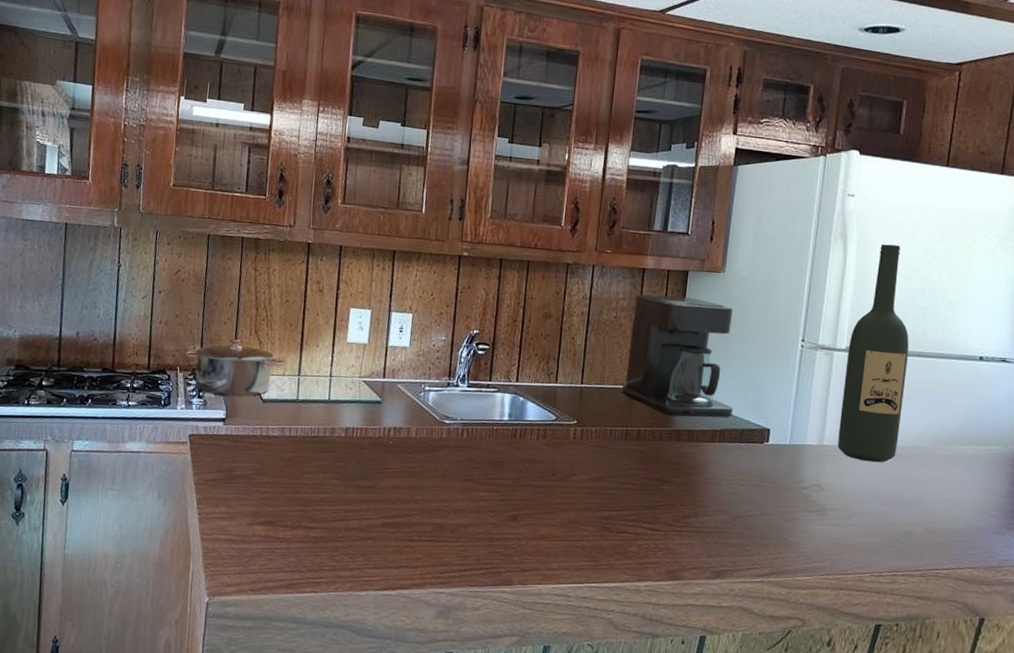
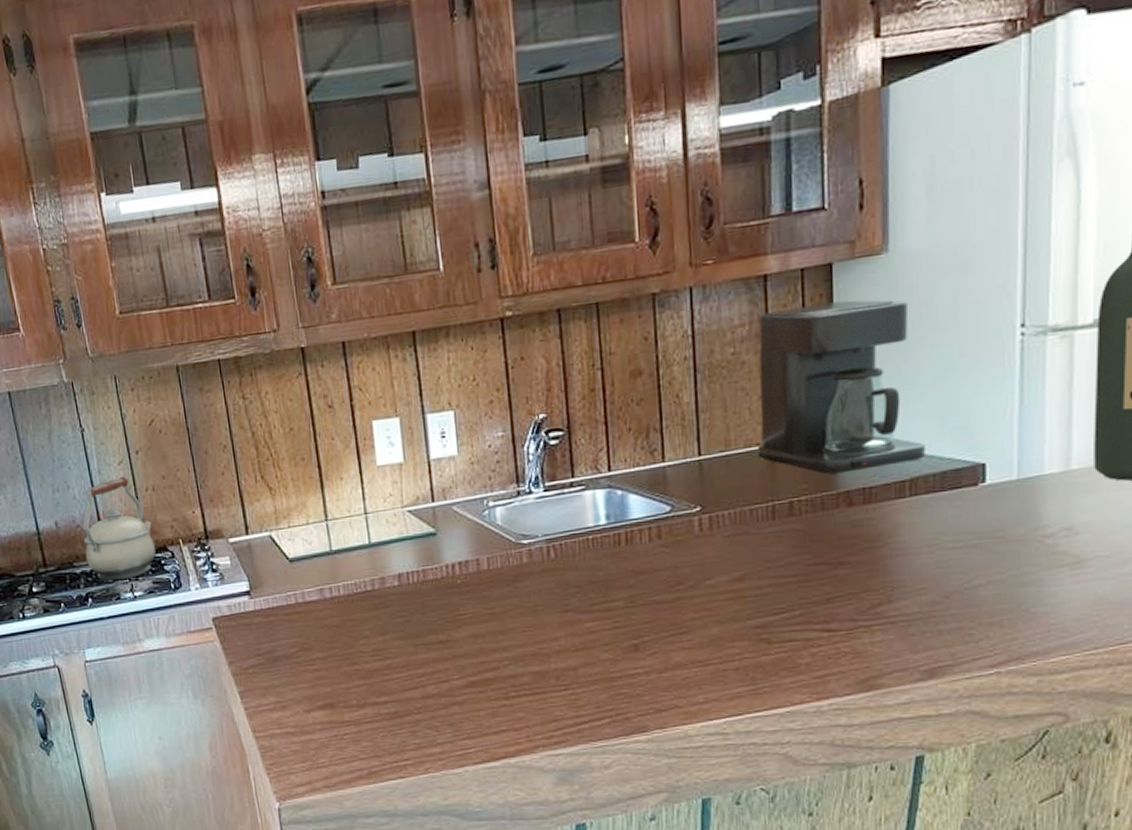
kettle: none [95,308,158,390] -> present [83,476,157,582]
cooking pot: present [183,338,285,397] -> none [182,489,306,565]

